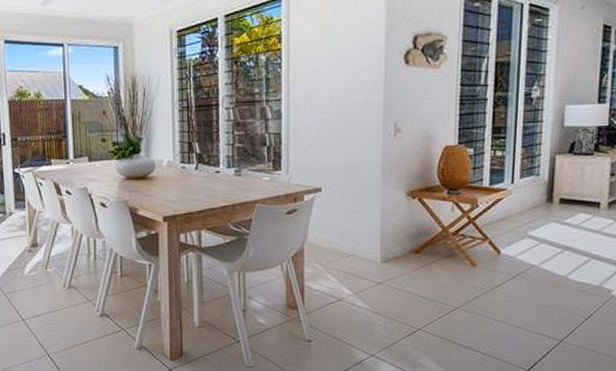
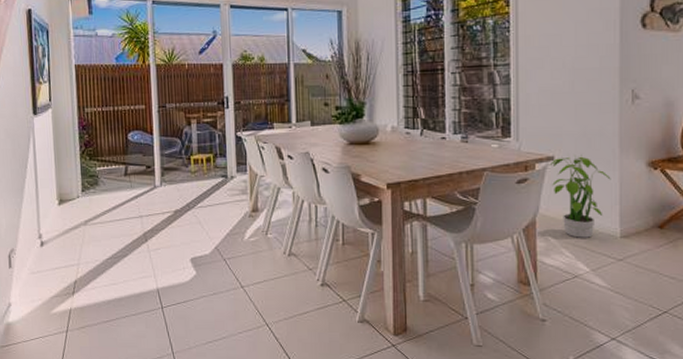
potted plant: none [317,185,374,264] -> present [549,153,611,238]

